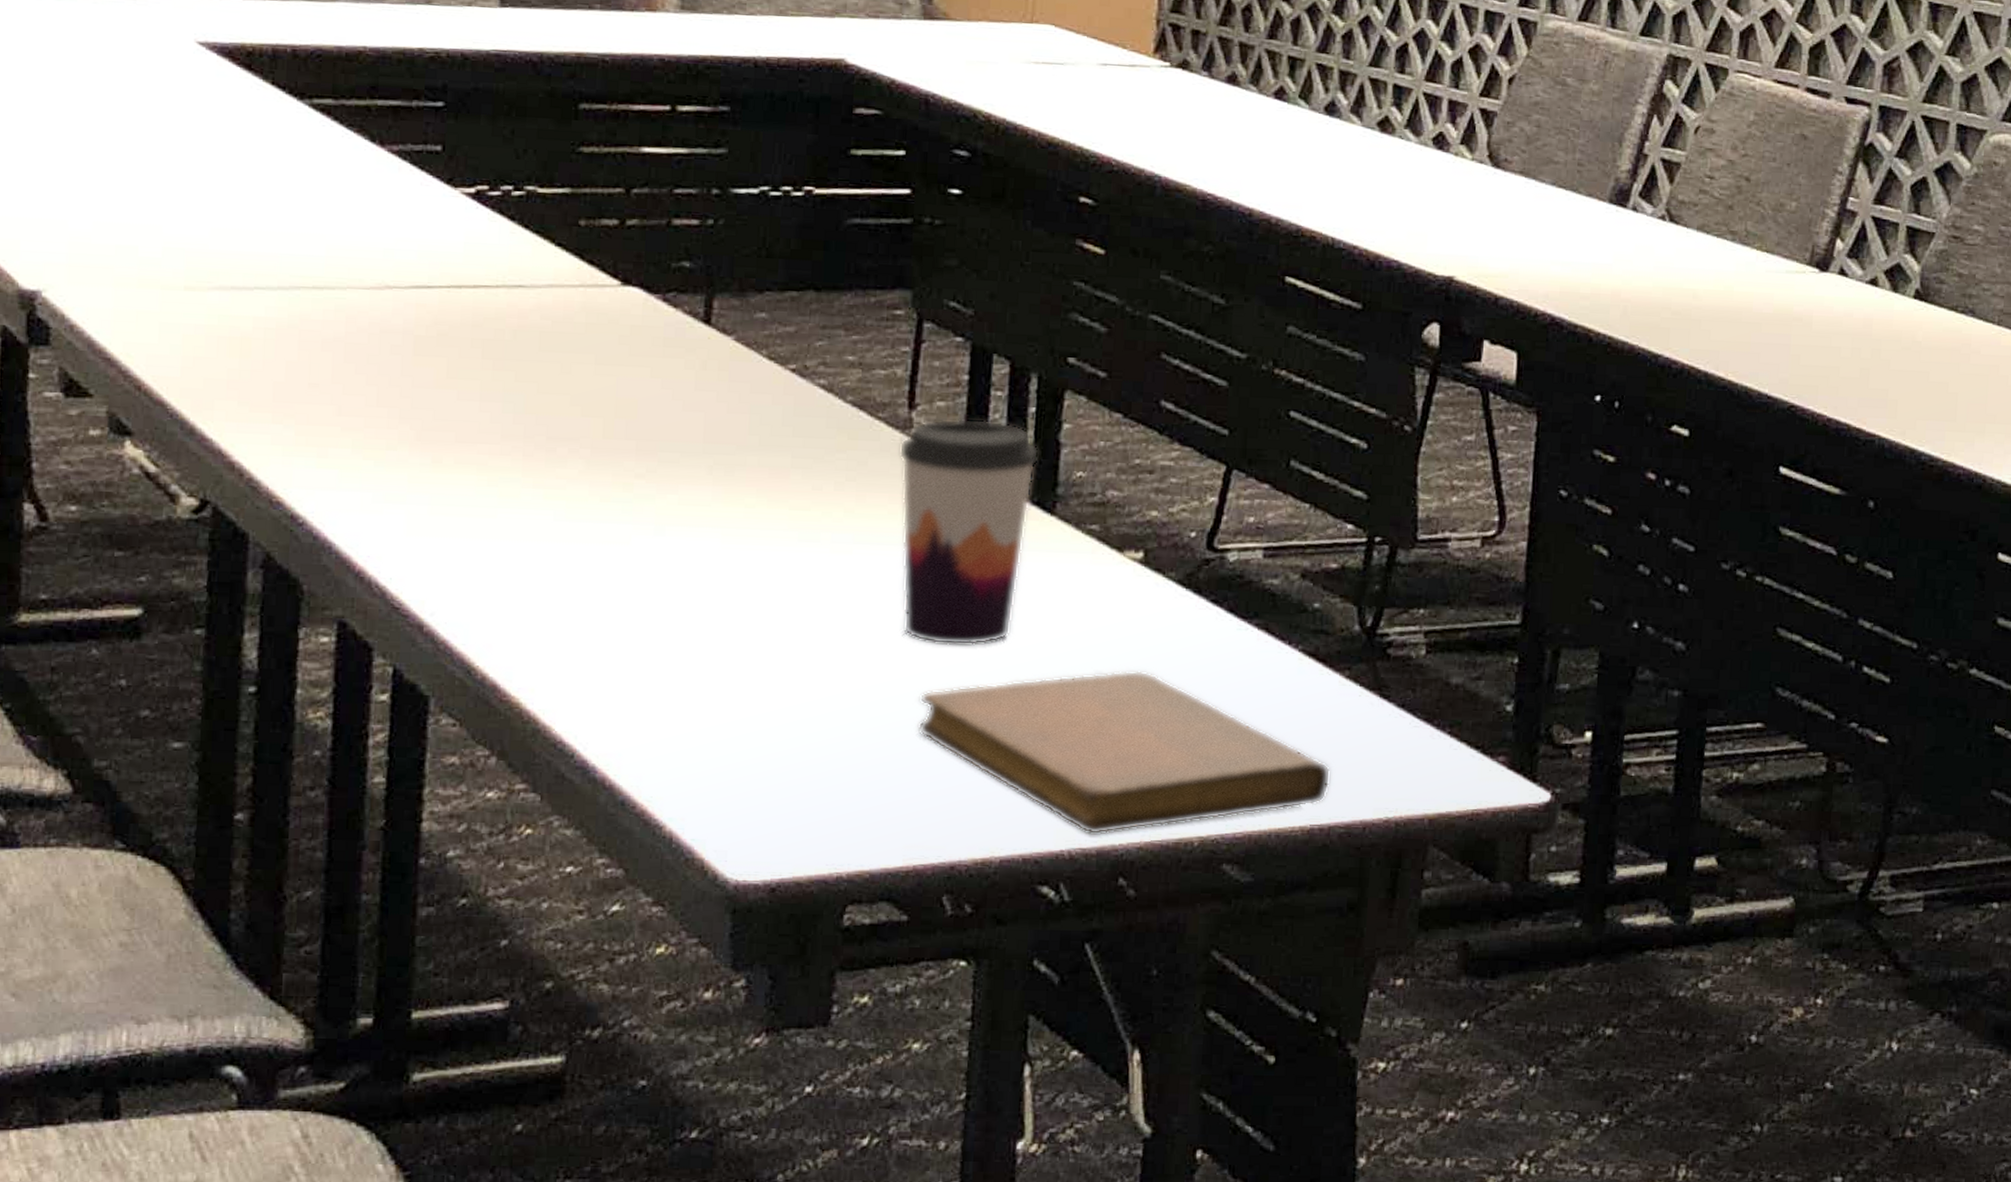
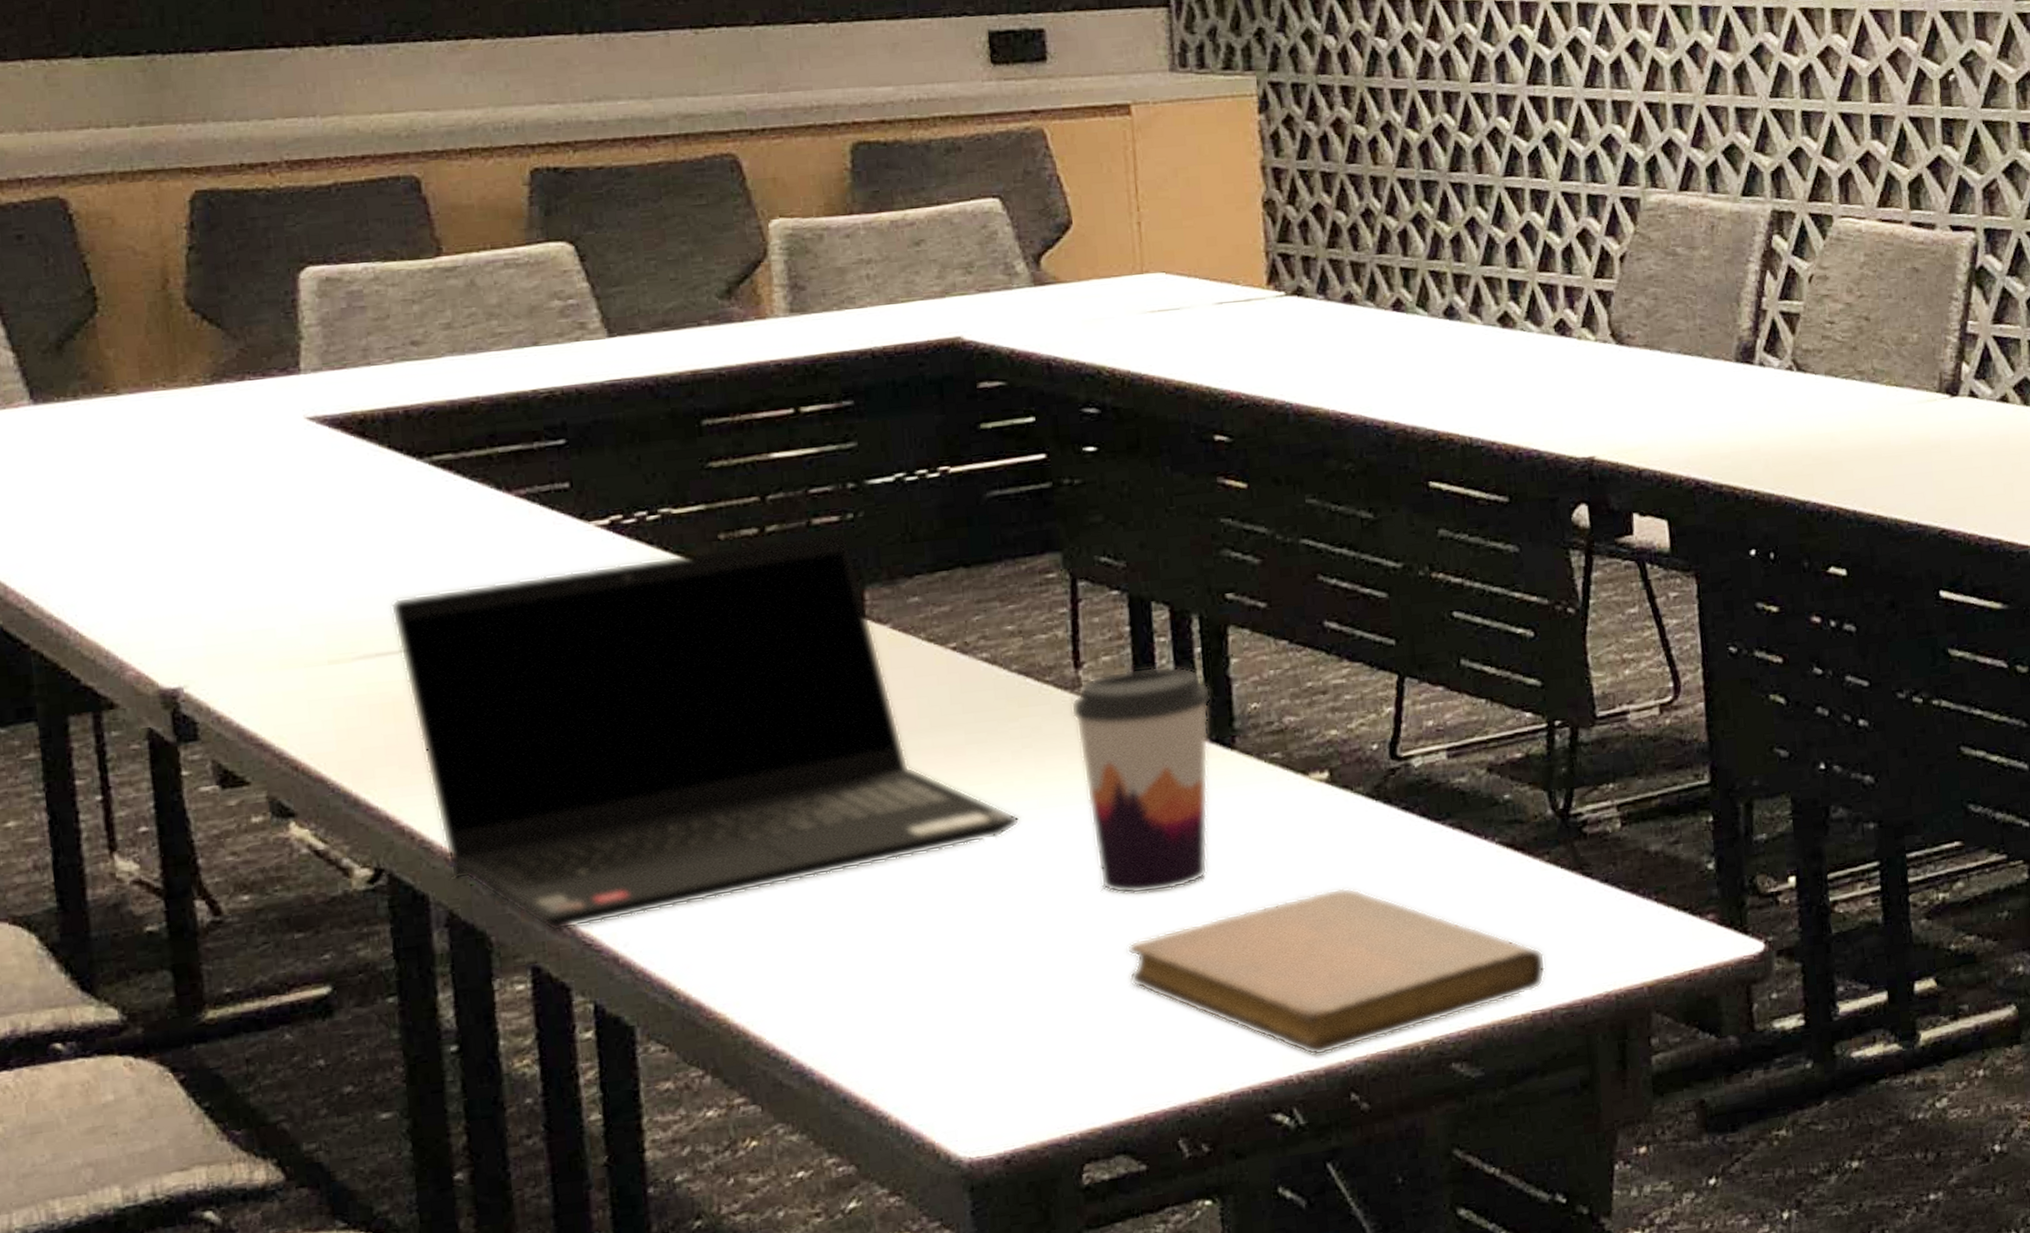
laptop computer: none [251,234,833,590] -> present [390,531,1020,932]

